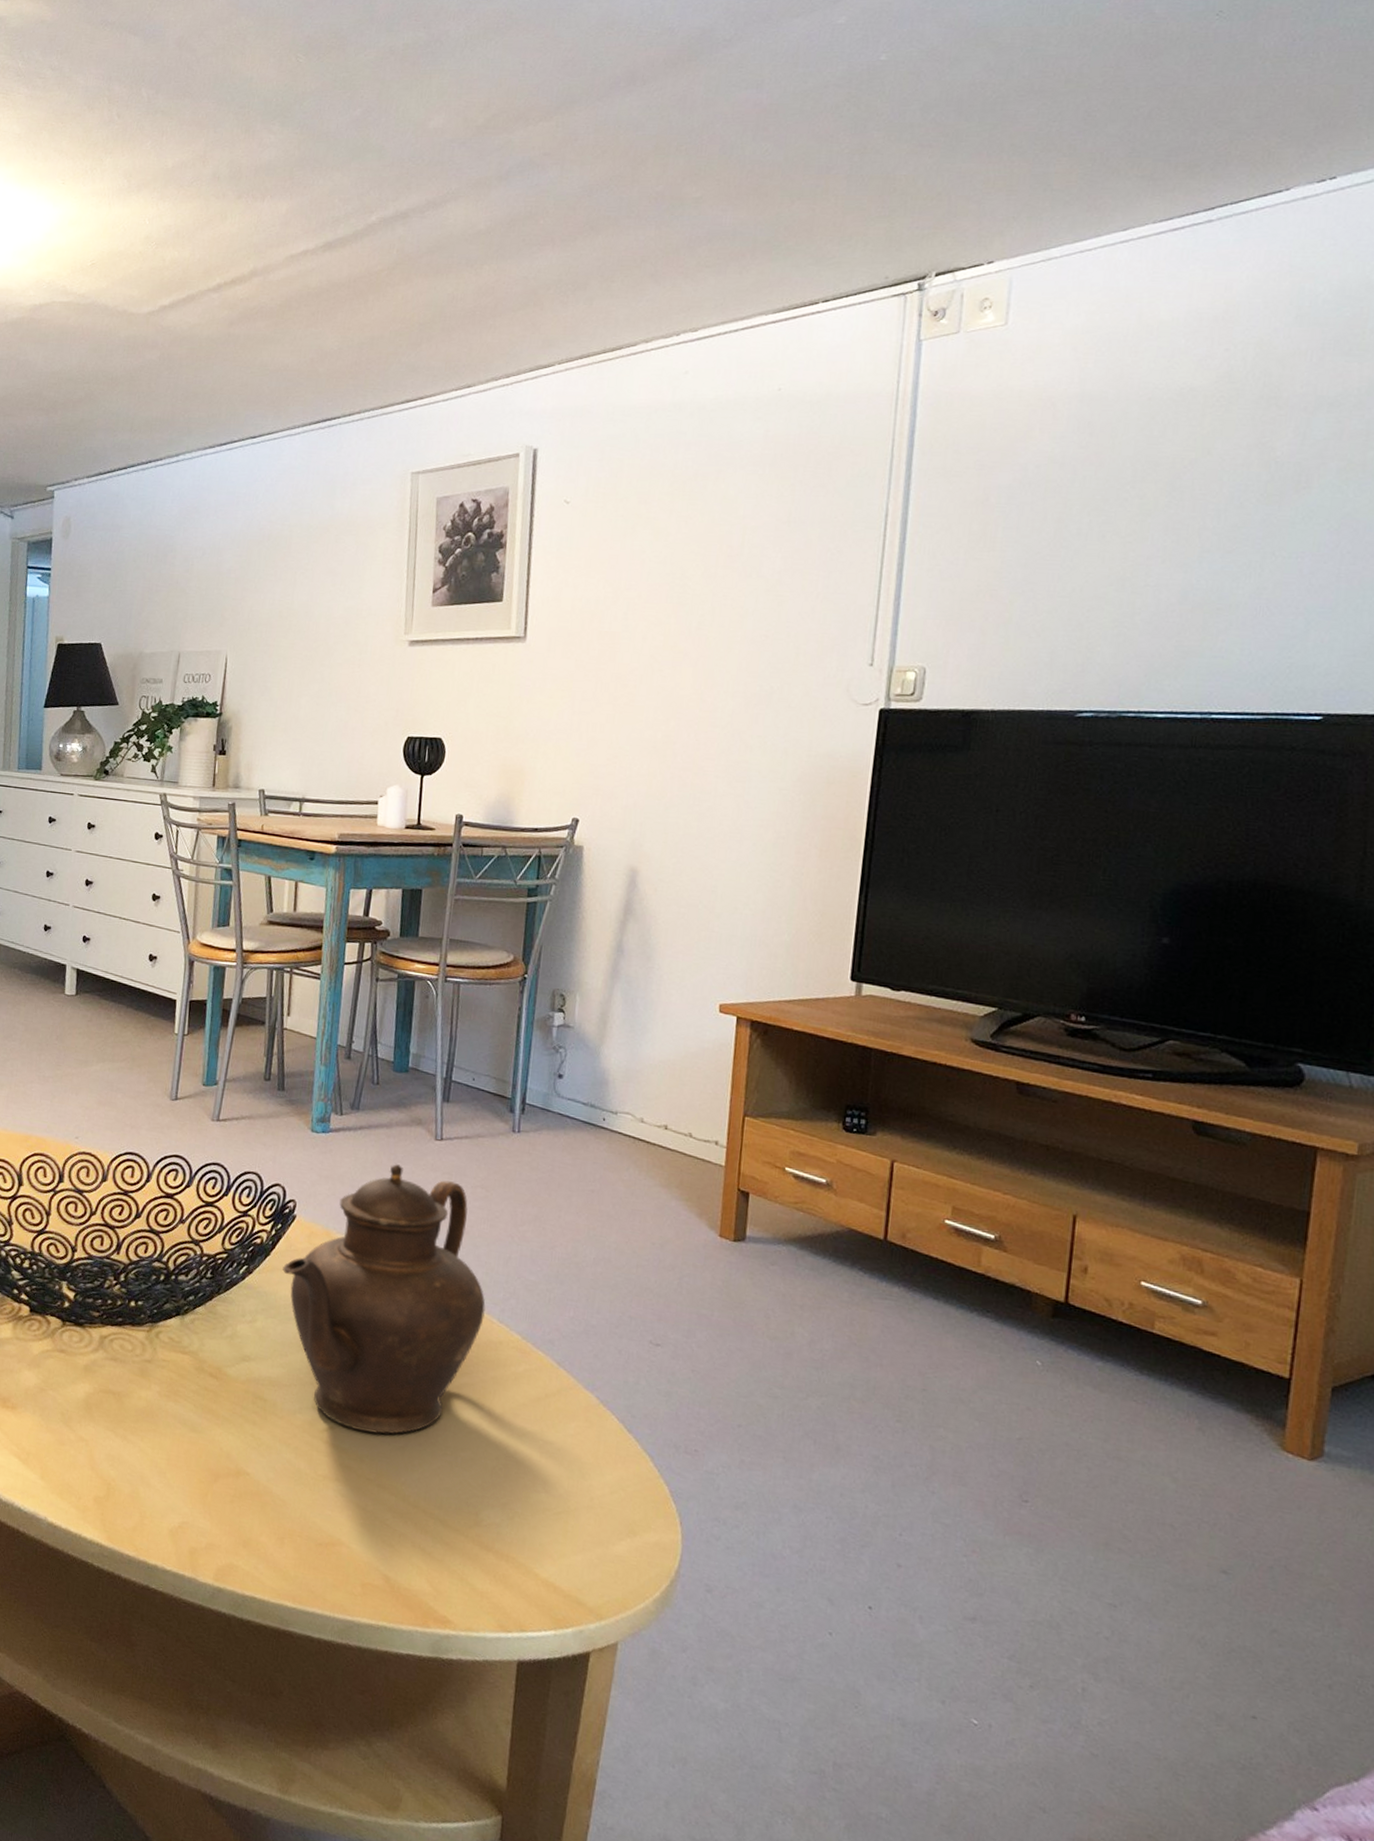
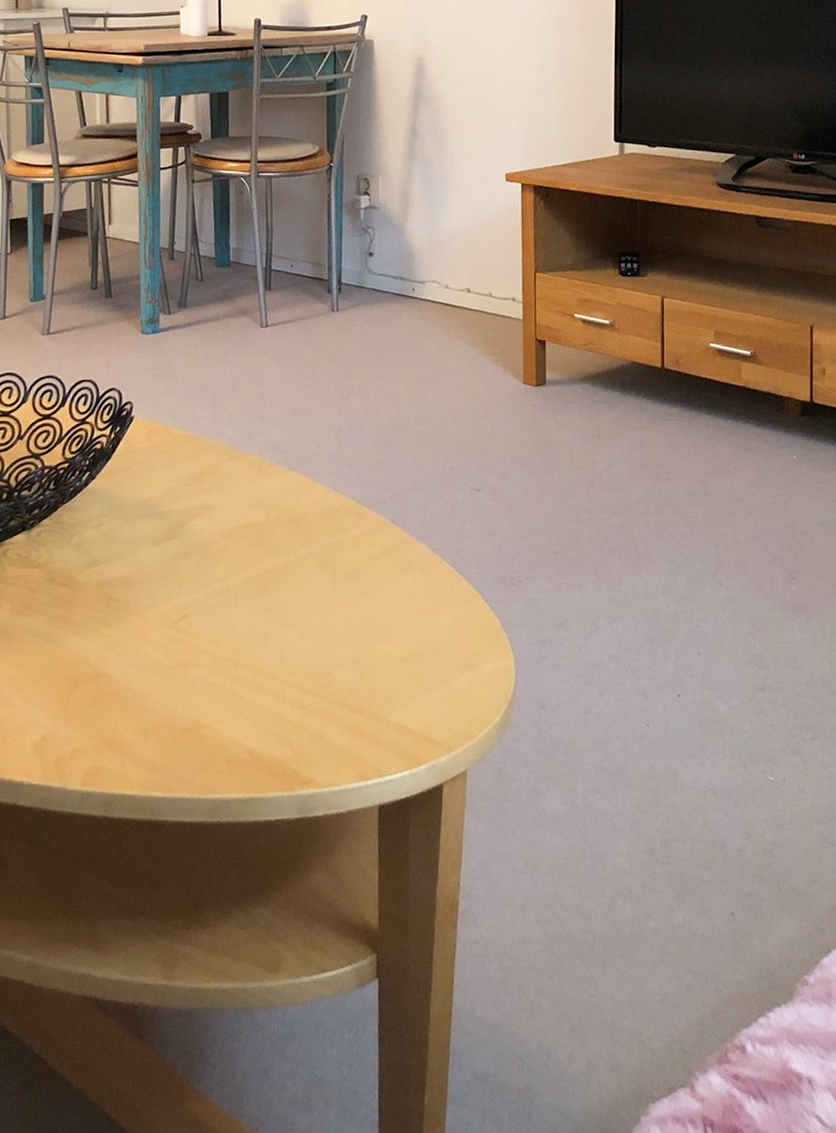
teapot: present [283,1164,486,1435] -> none [125,355,321,614]

